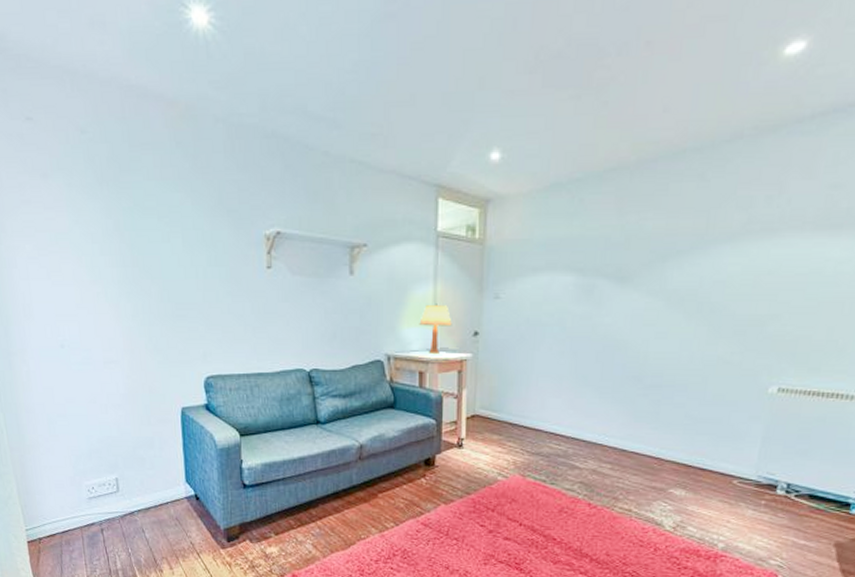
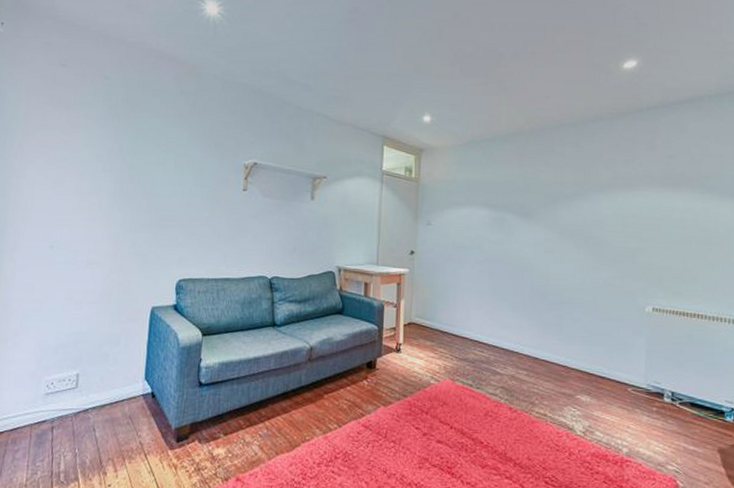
table lamp: present [419,304,452,355] -> none [366,226,393,269]

